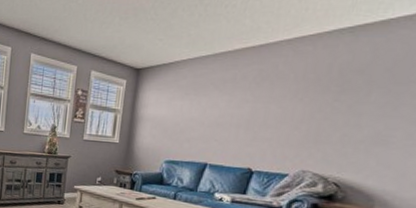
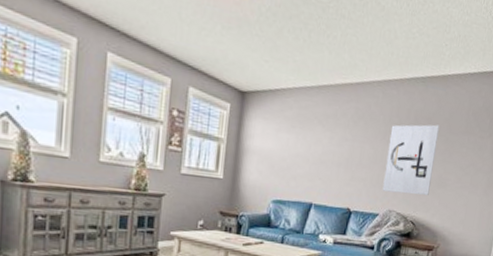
wall art: none [293,76,378,155] -> present [382,124,440,196]

